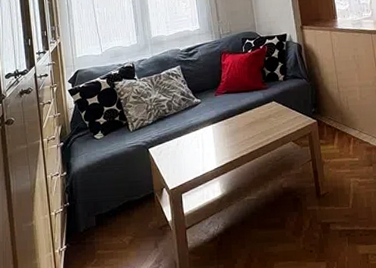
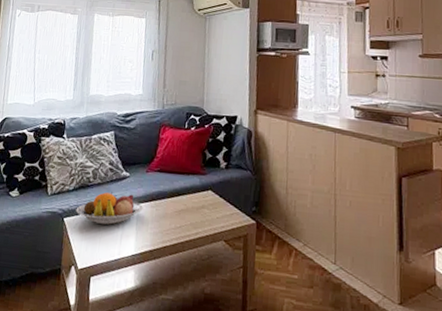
fruit bowl: none [158,117,218,148] -> present [76,192,143,225]

